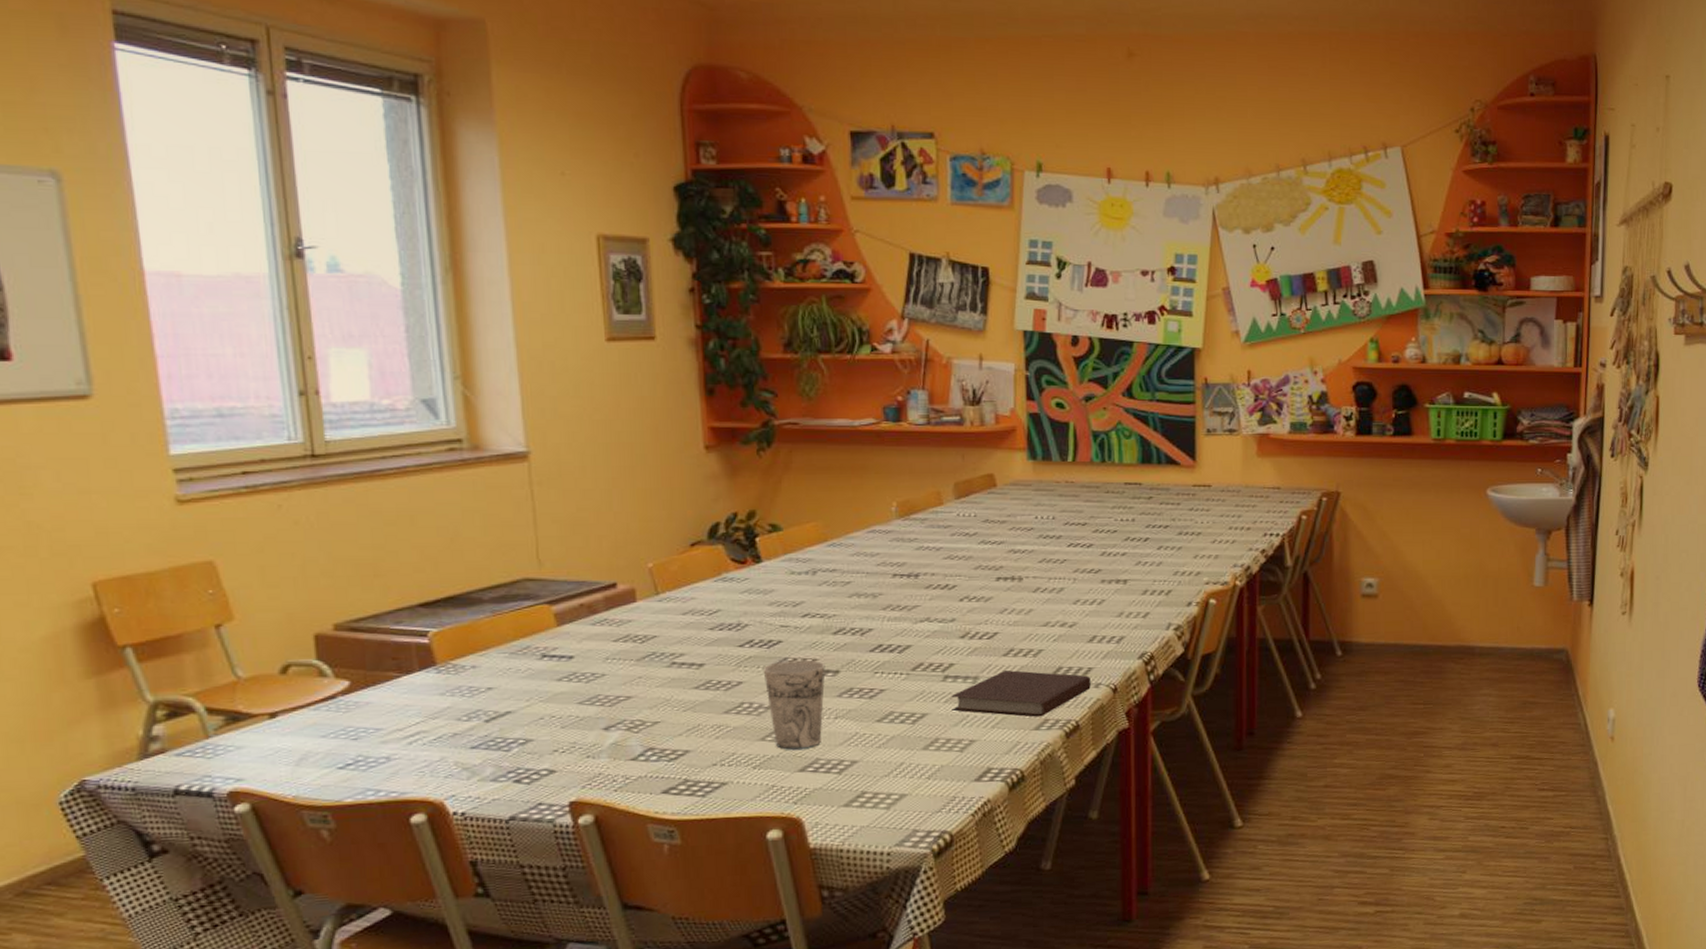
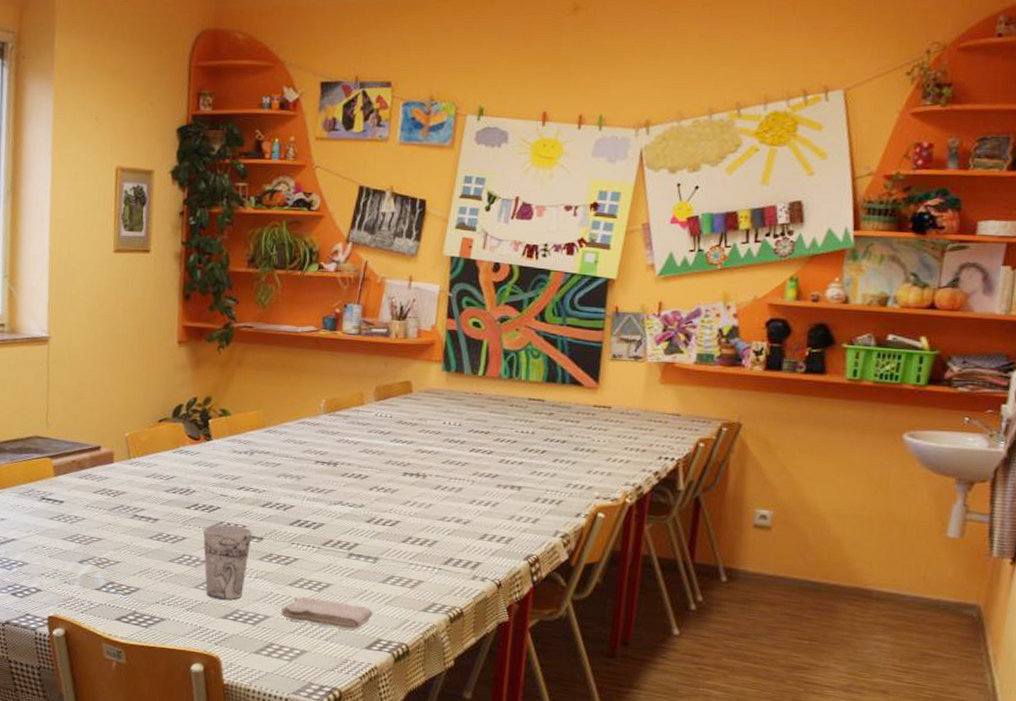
washcloth: none [870,732,979,763] -> present [280,596,373,630]
notebook: present [951,669,1091,717] -> none [352,554,478,601]

